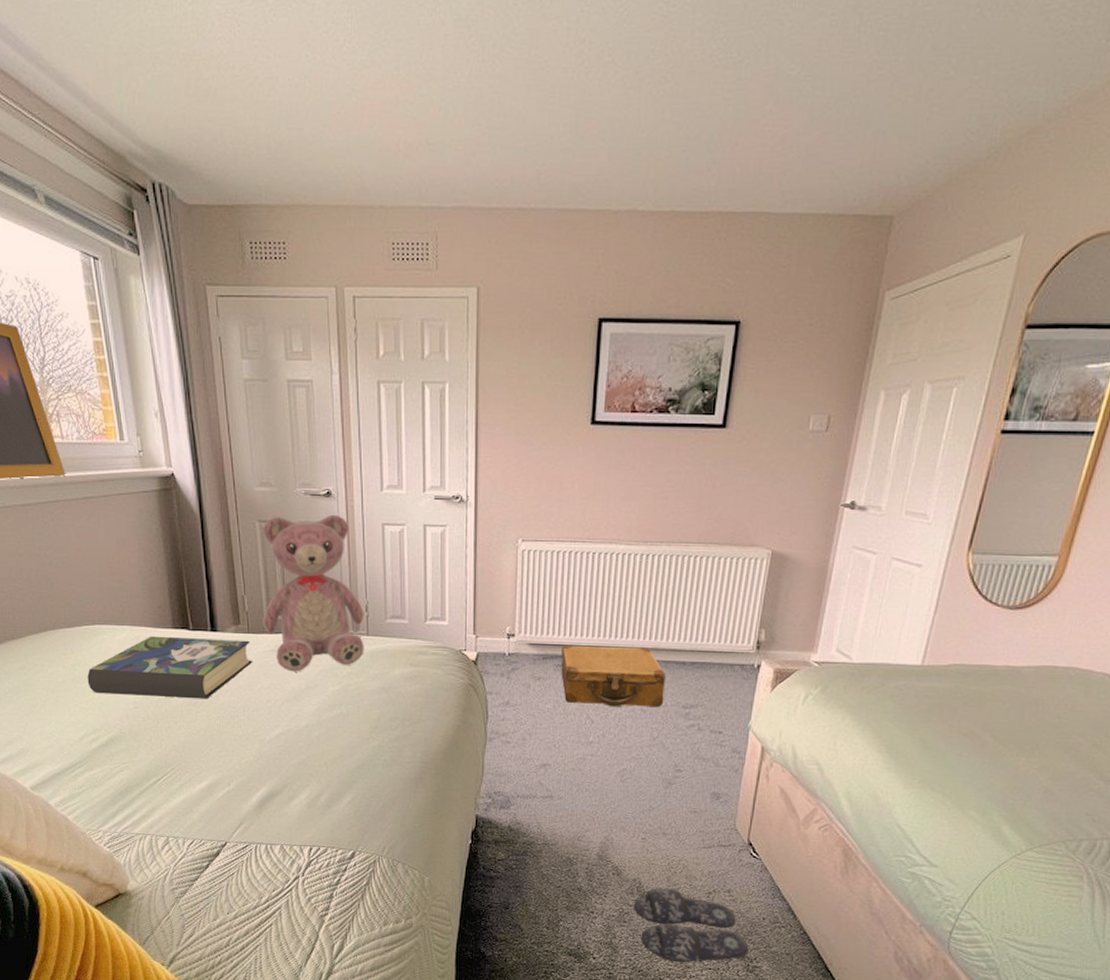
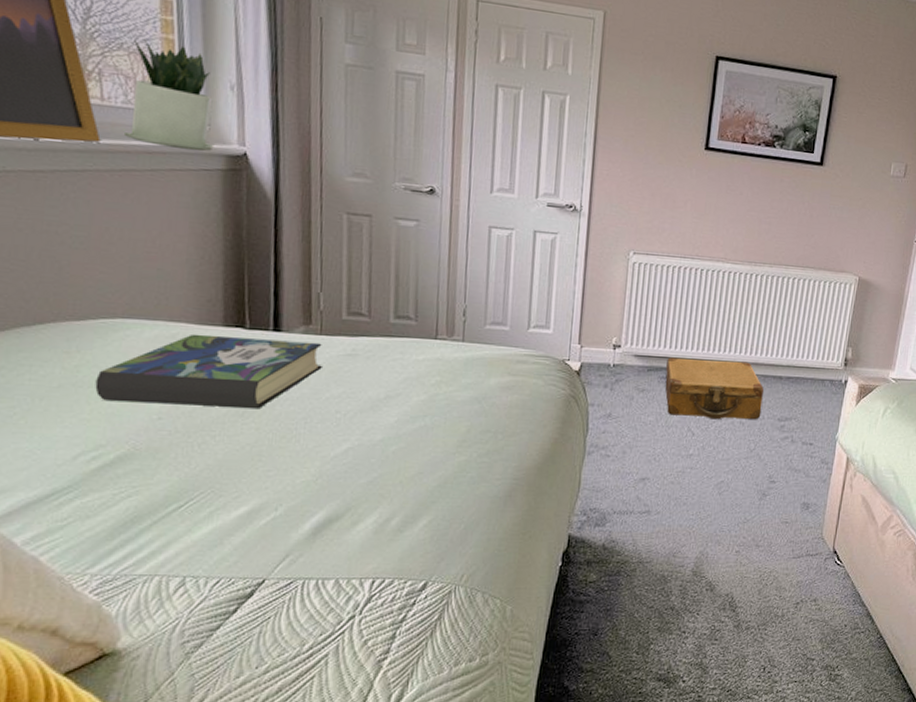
planter: none [79,379,148,476] -> present [121,39,214,152]
teddy bear: present [262,514,364,672] -> none [340,210,462,380]
slippers: present [634,887,749,963] -> none [726,601,832,677]

